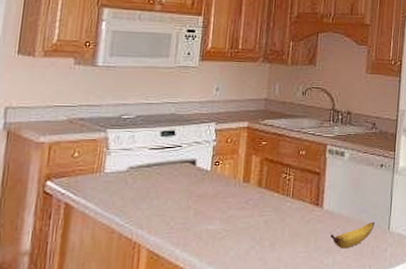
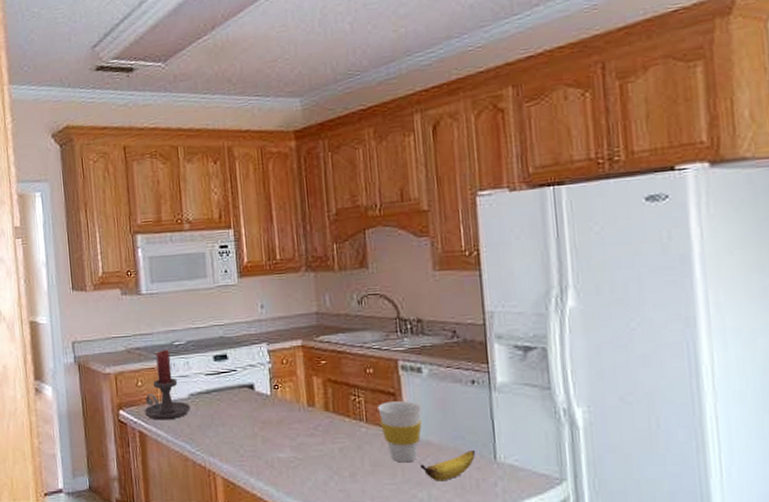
candle holder: none [75,122,127,192] -> present [144,350,190,420]
cup: none [304,180,340,233] -> present [378,401,423,463]

